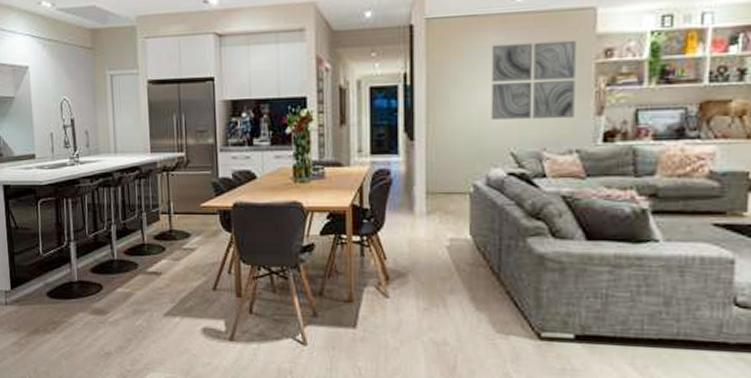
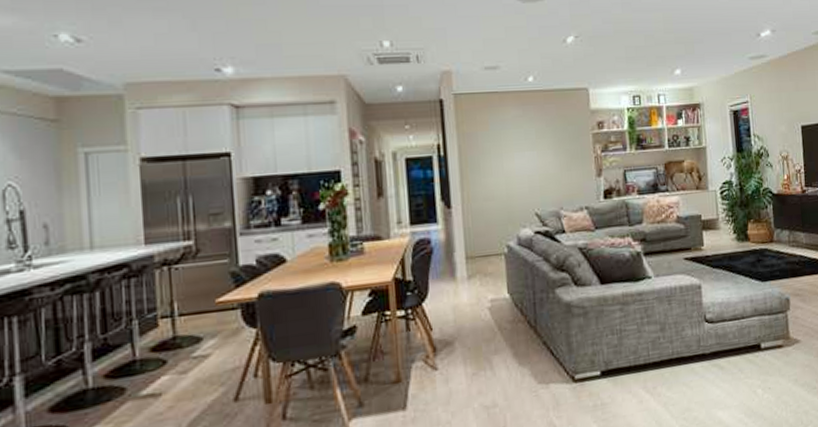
wall art: present [491,40,576,120] -> none [511,114,581,184]

